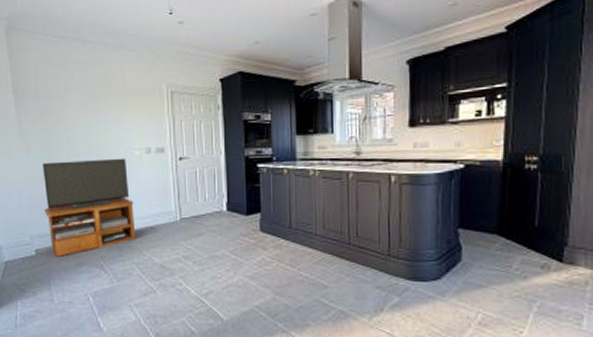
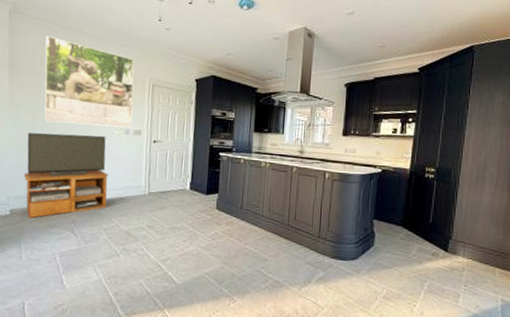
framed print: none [47,50,152,149] -> present [44,35,135,128]

